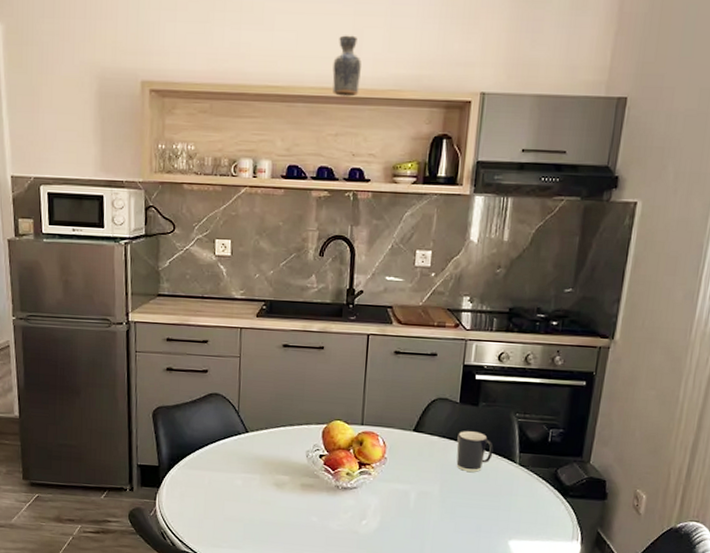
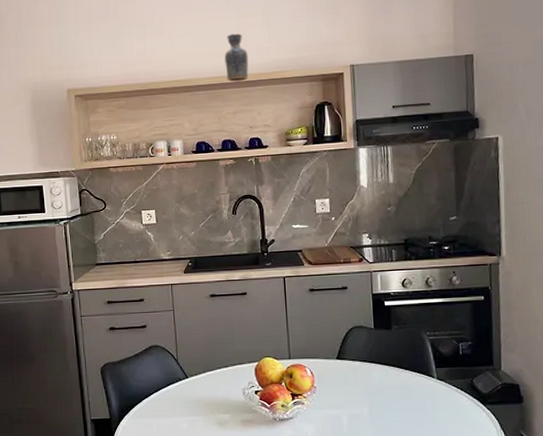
mug: present [456,430,494,472] -> none [377,352,412,391]

